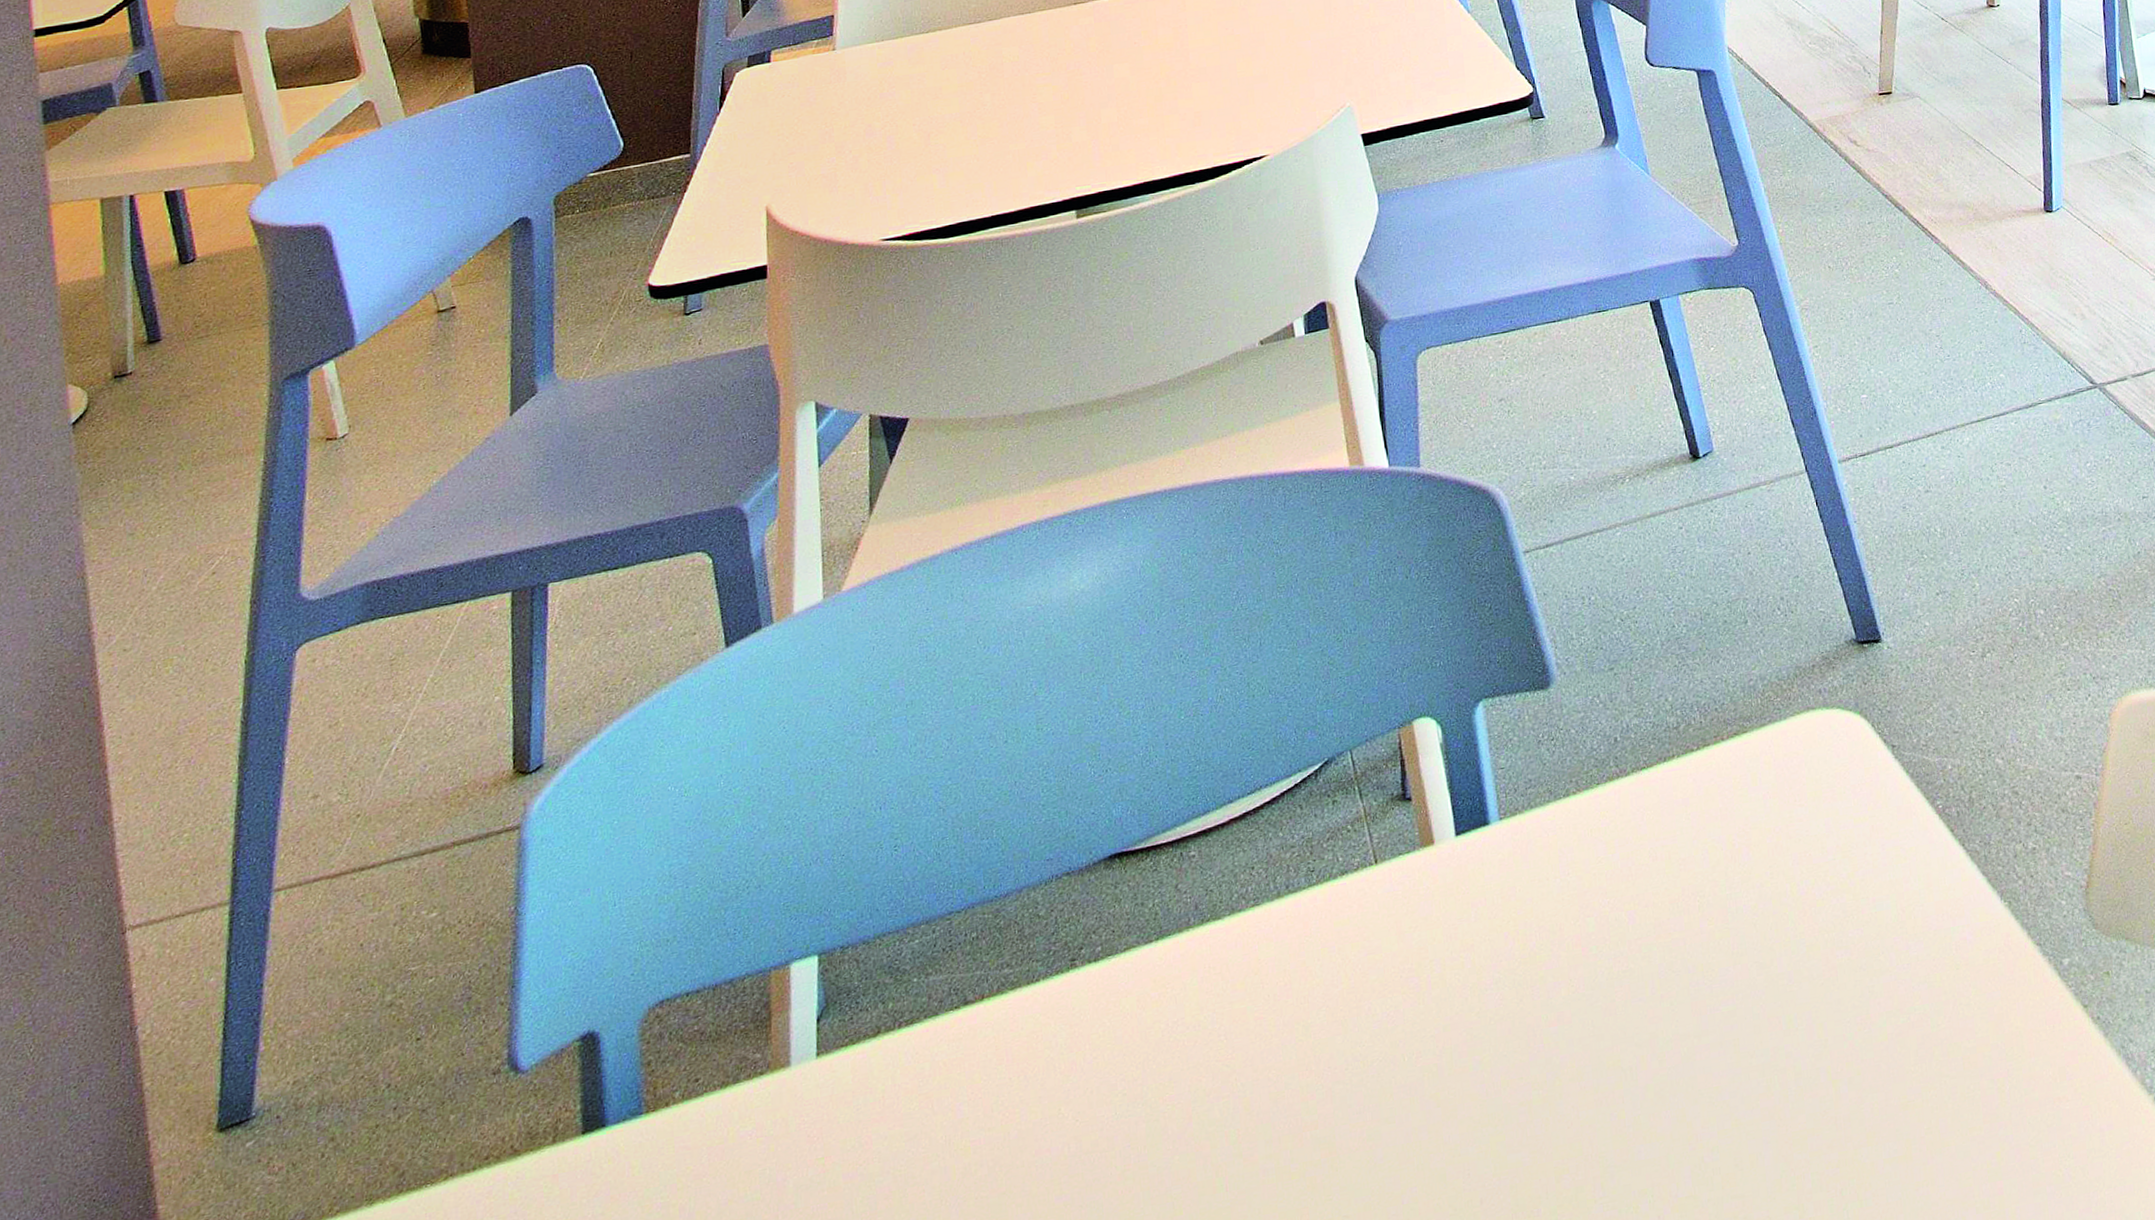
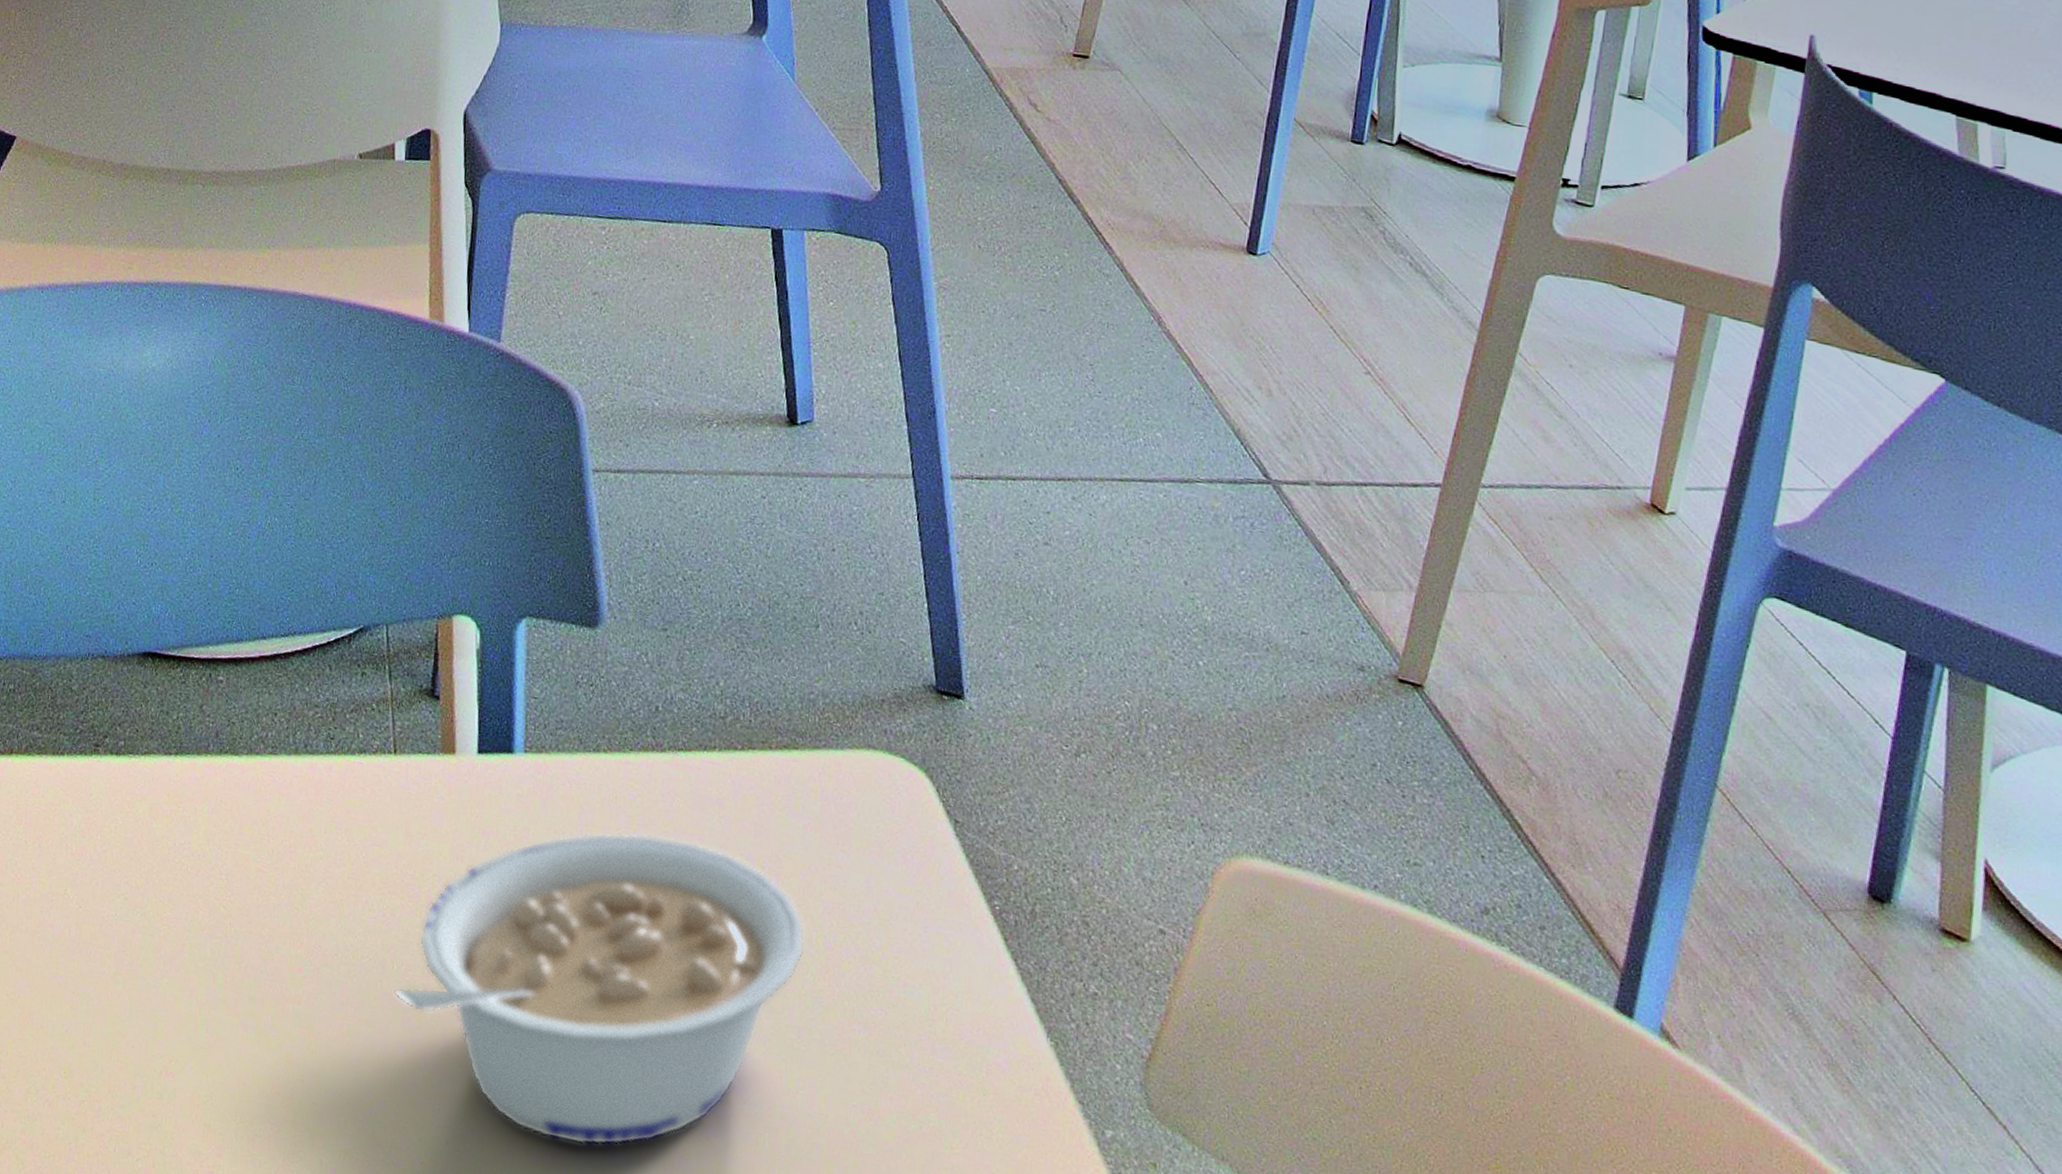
legume: none [1408,843,1783,1161] -> present [394,832,806,1146]

